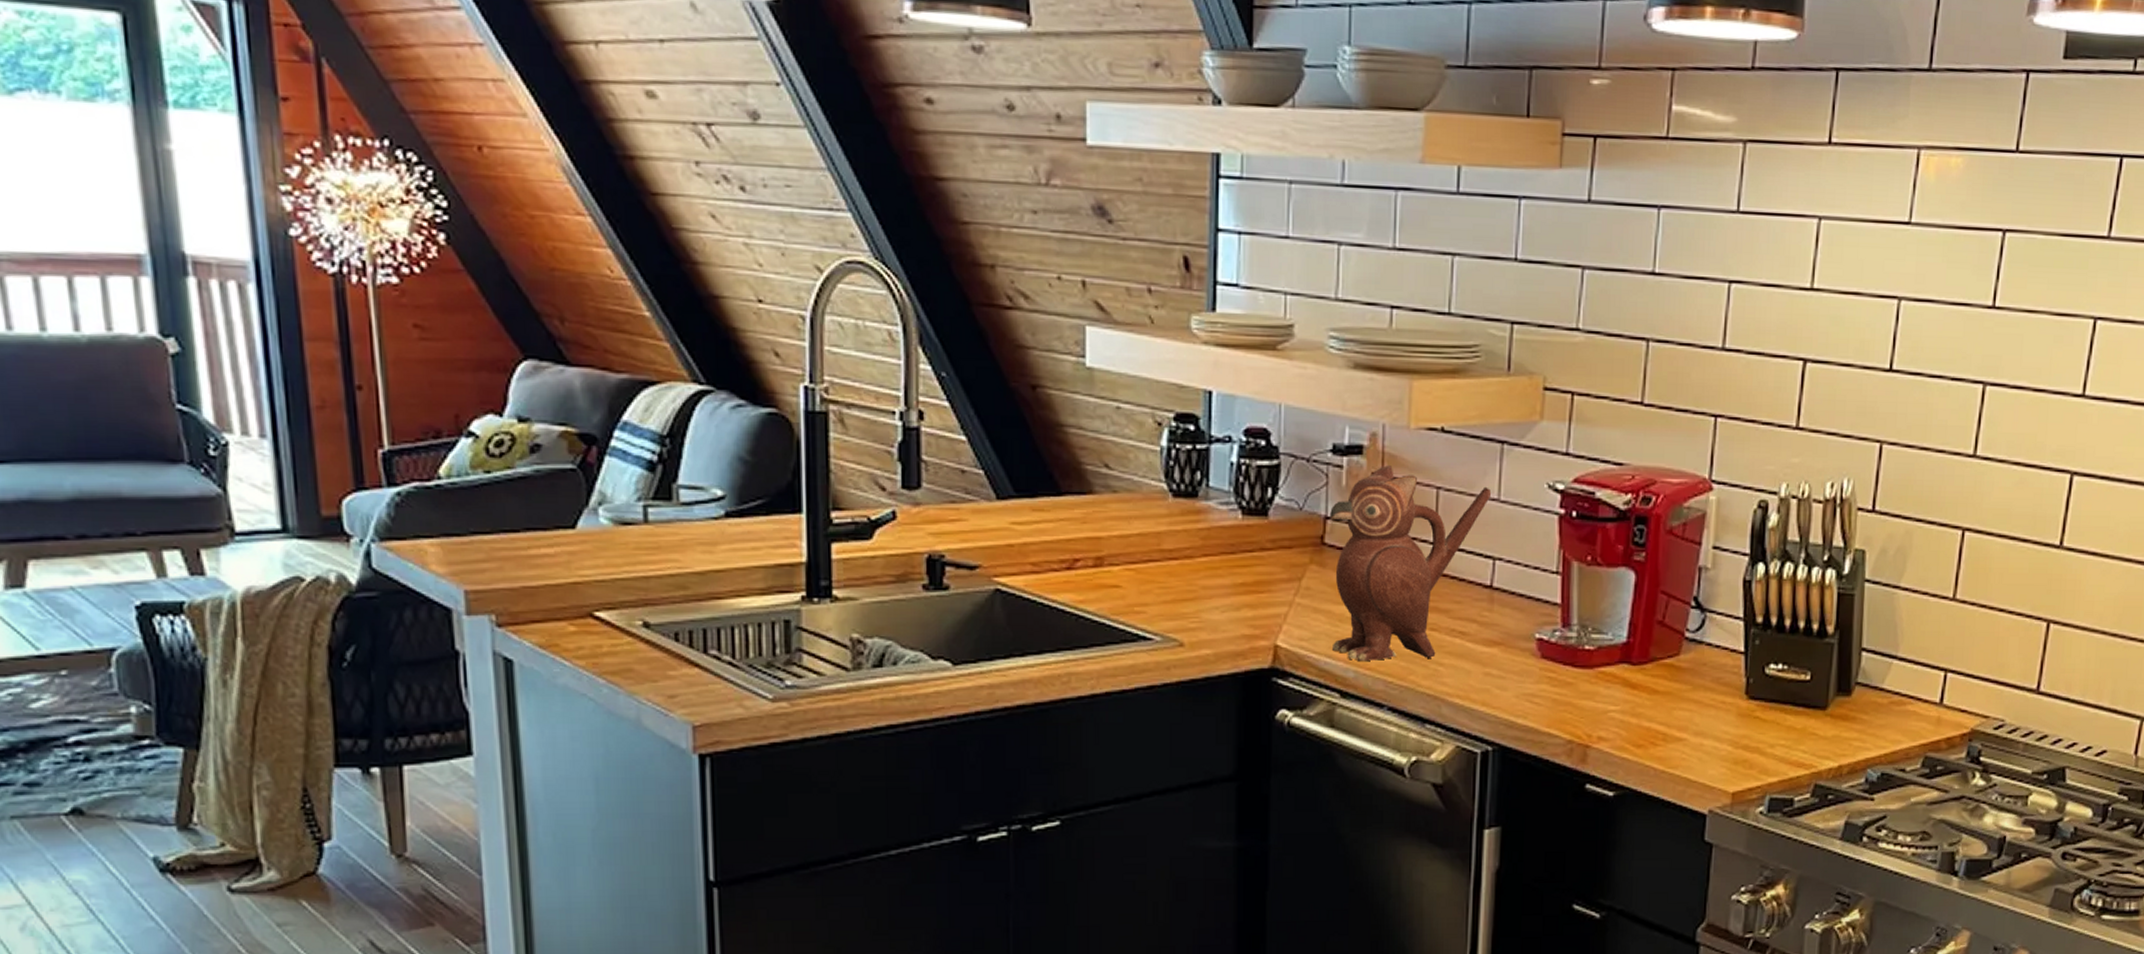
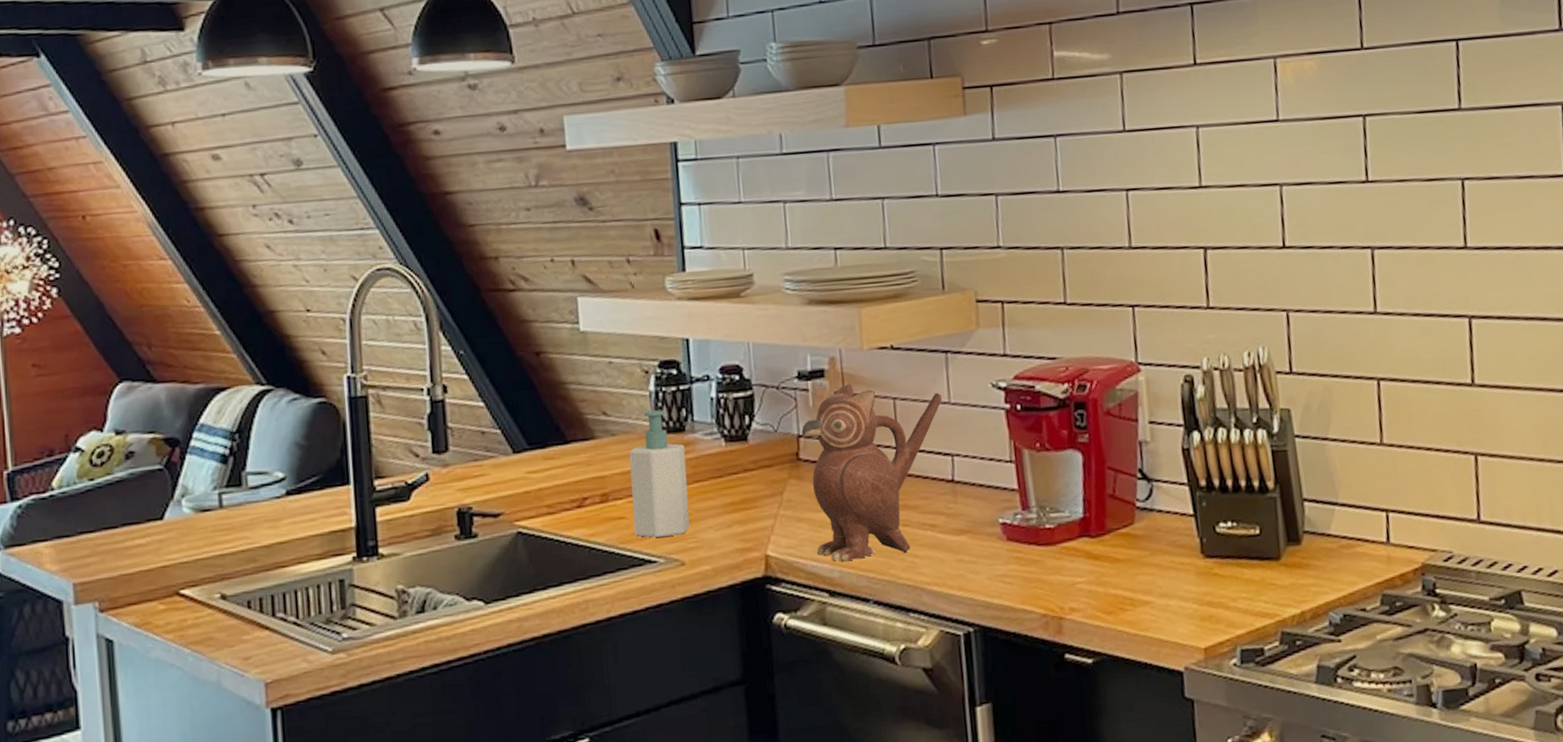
soap bottle: none [1130,469,1196,612] -> present [629,410,690,538]

